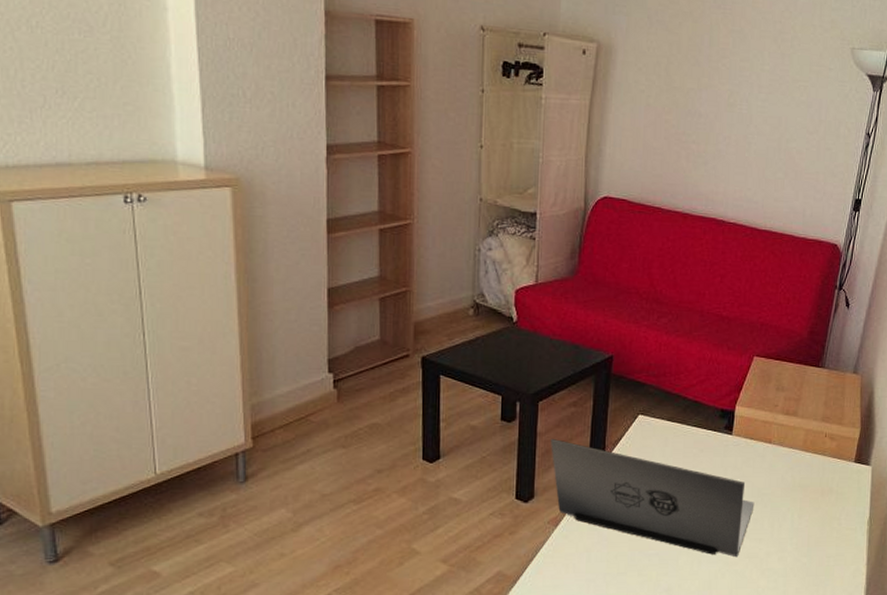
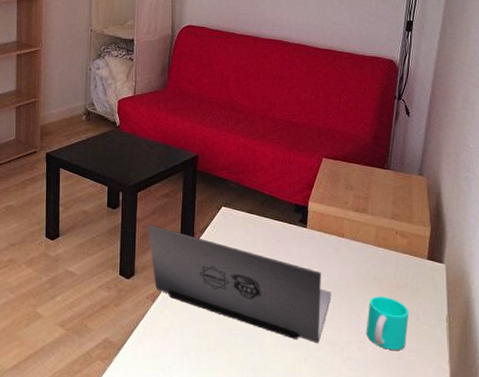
cup: none [787,503,832,557] -> present [366,296,410,350]

